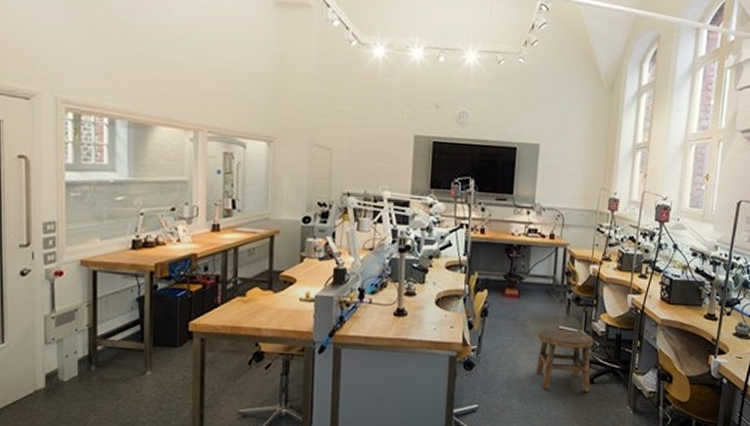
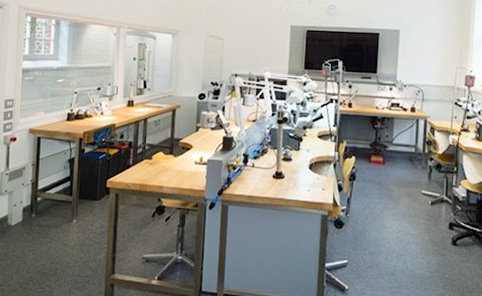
stool: present [535,329,594,392] -> none [400,193,456,253]

